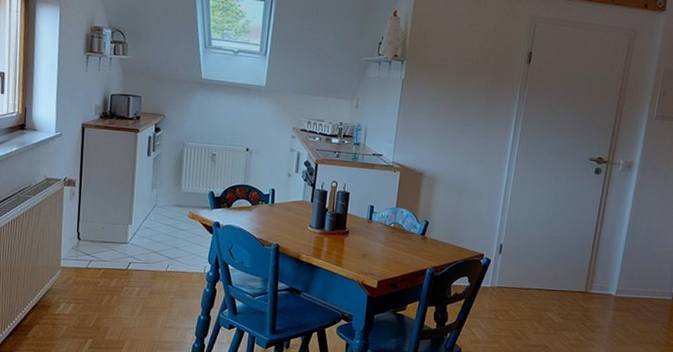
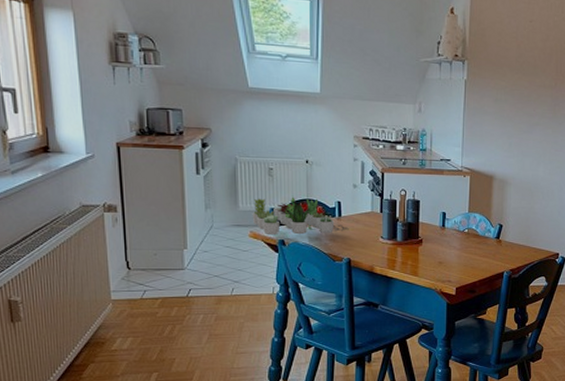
succulent plant: none [192,180,280,219] -> present [252,195,349,236]

